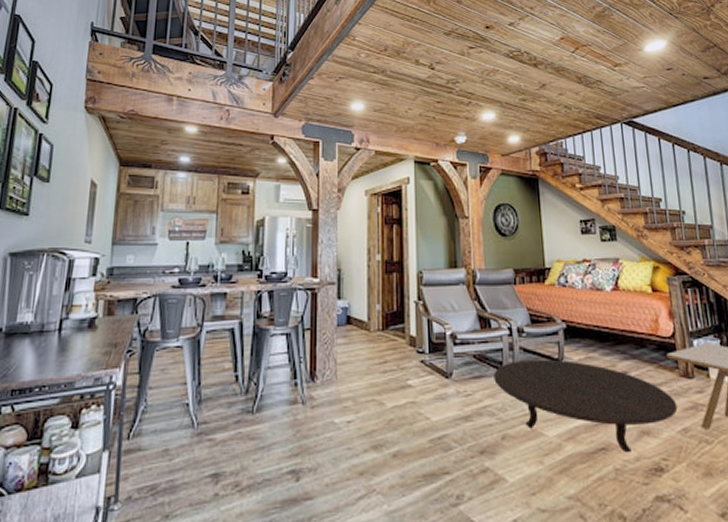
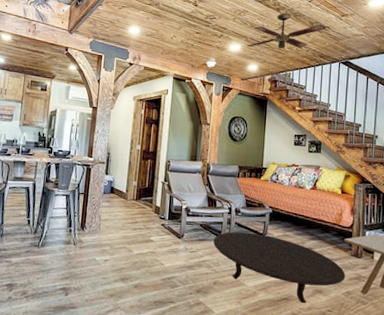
ceiling fan: none [503,69,598,113] -> present [247,13,326,49]

